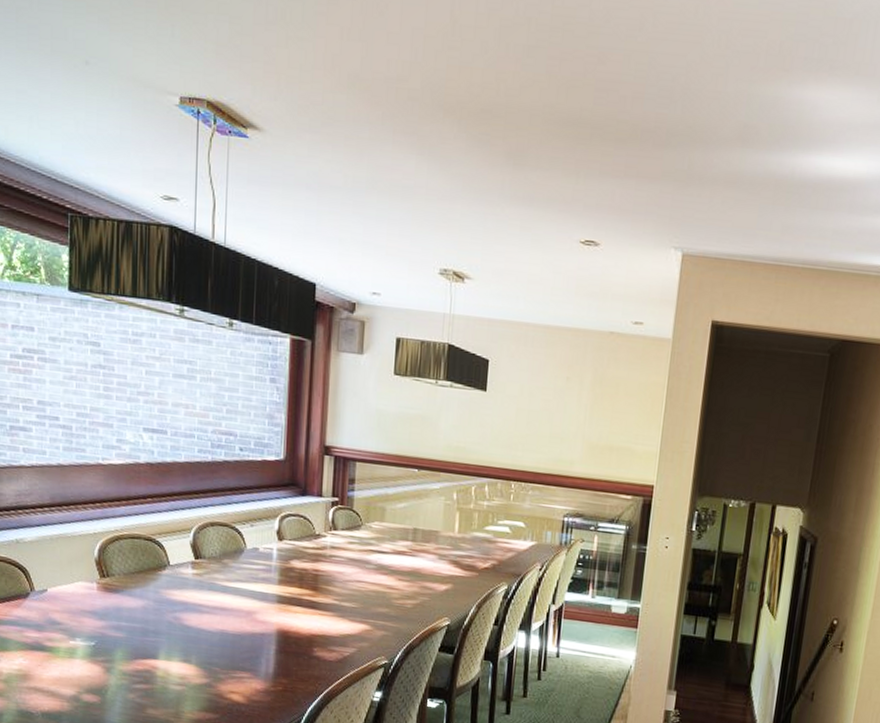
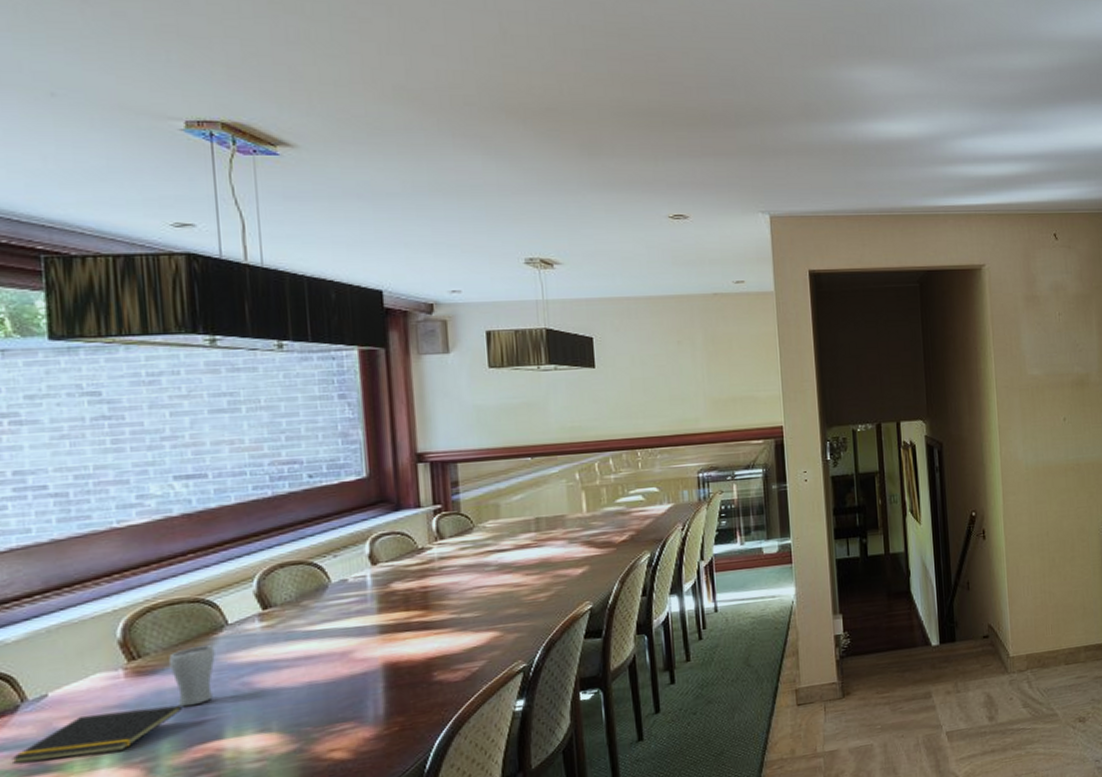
notepad: none [21,613,132,648] -> present [10,704,182,765]
drinking glass: none [127,577,159,627] -> present [169,645,215,707]

